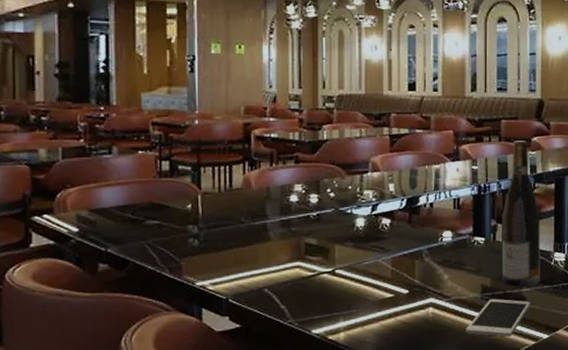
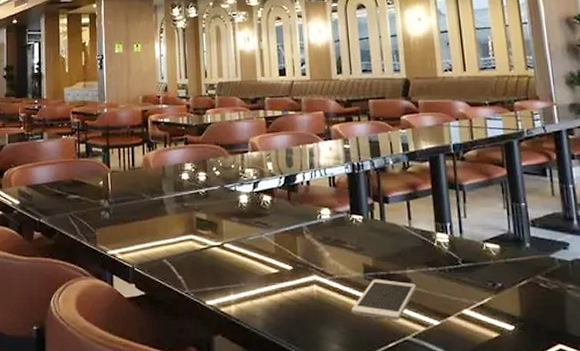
wine bottle: present [502,140,541,287] -> none [378,119,424,268]

